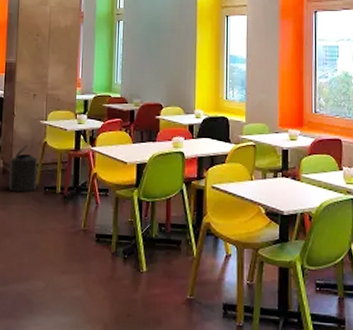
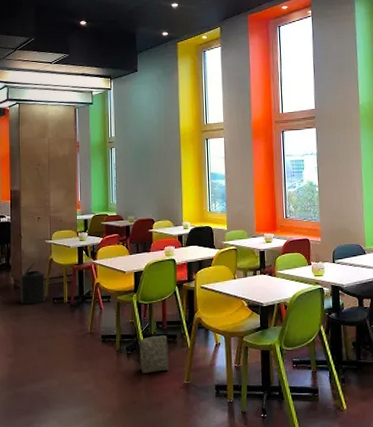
bag: none [137,239,172,283] -> present [139,335,170,374]

